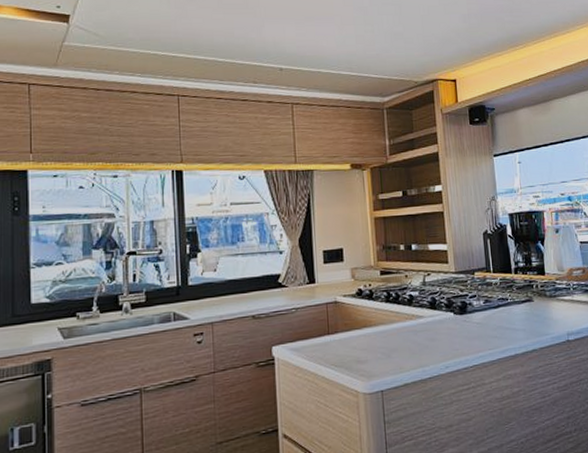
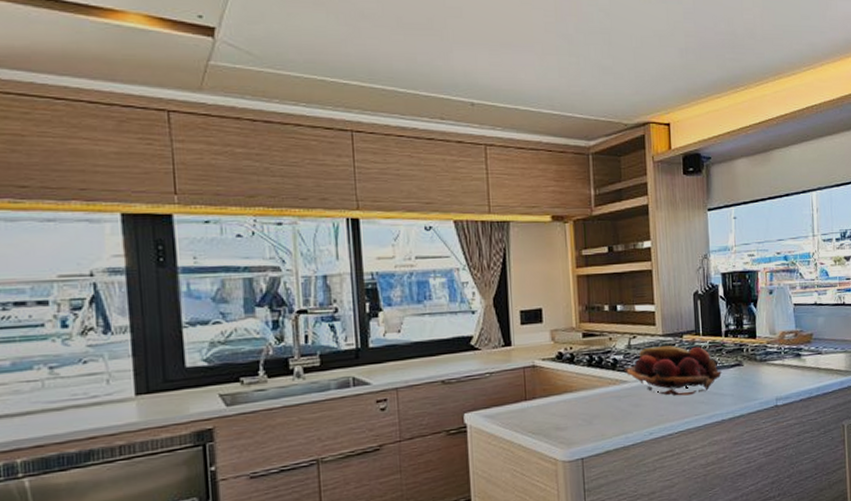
fruit basket: none [420,282,513,331] -> present [624,345,722,396]

